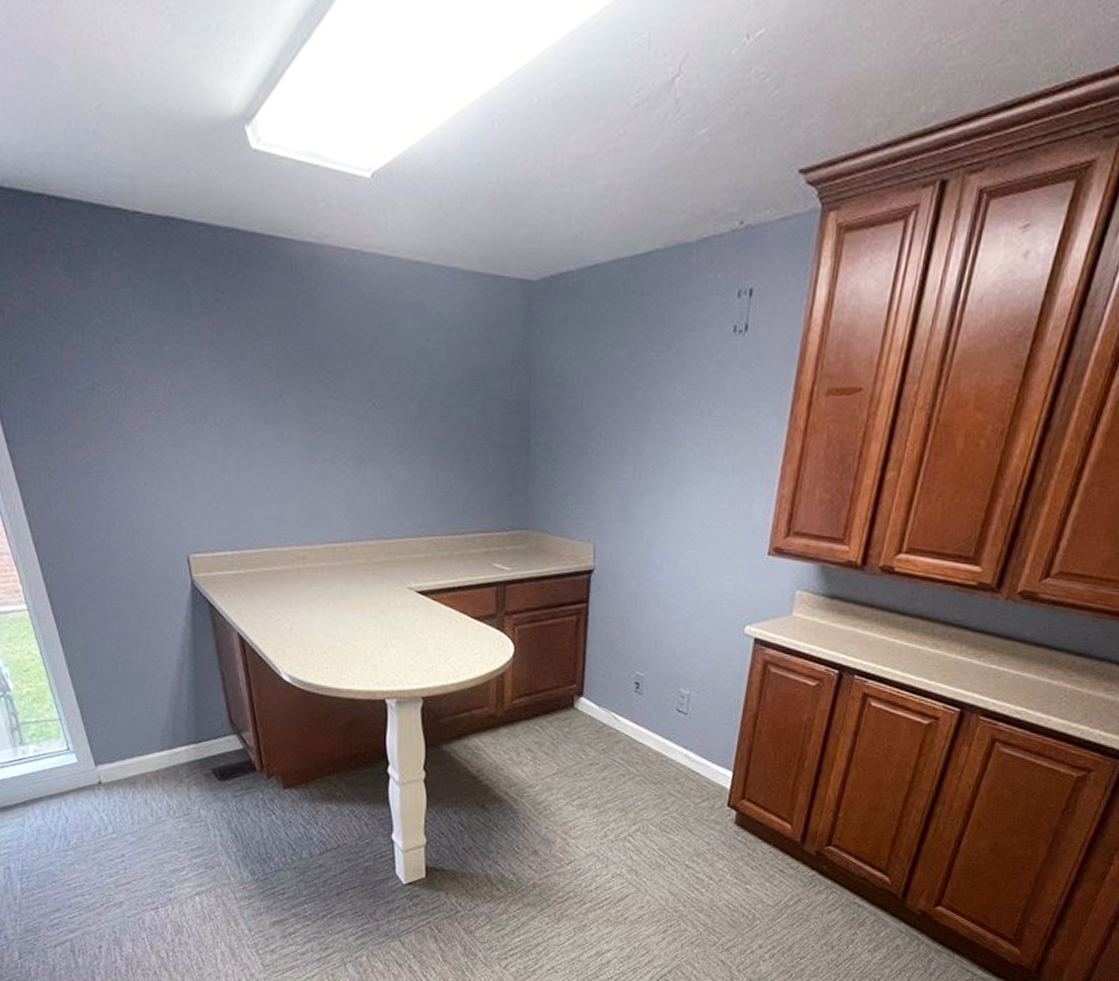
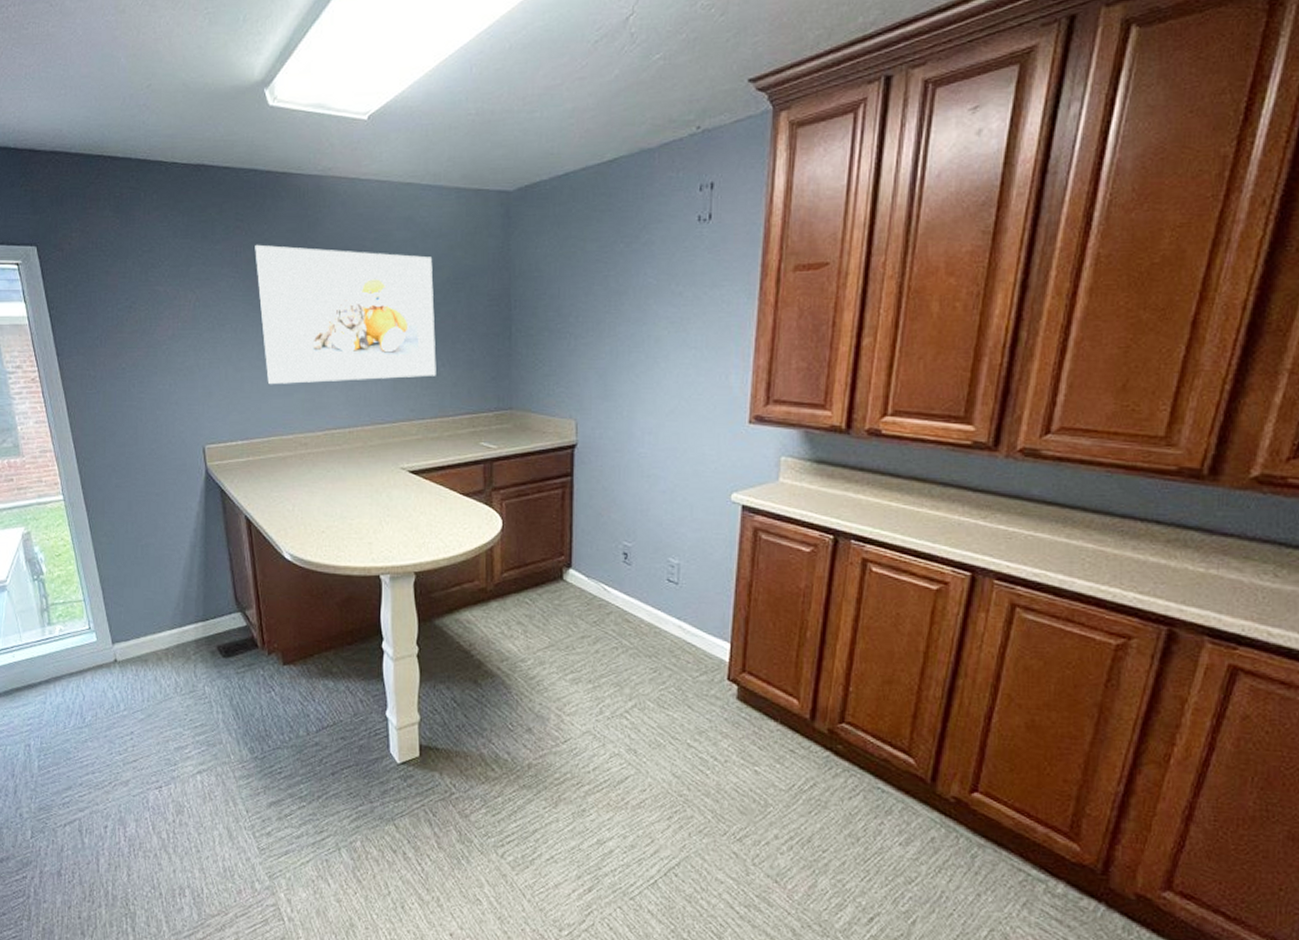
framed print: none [239,322,448,490] -> present [255,244,436,385]

